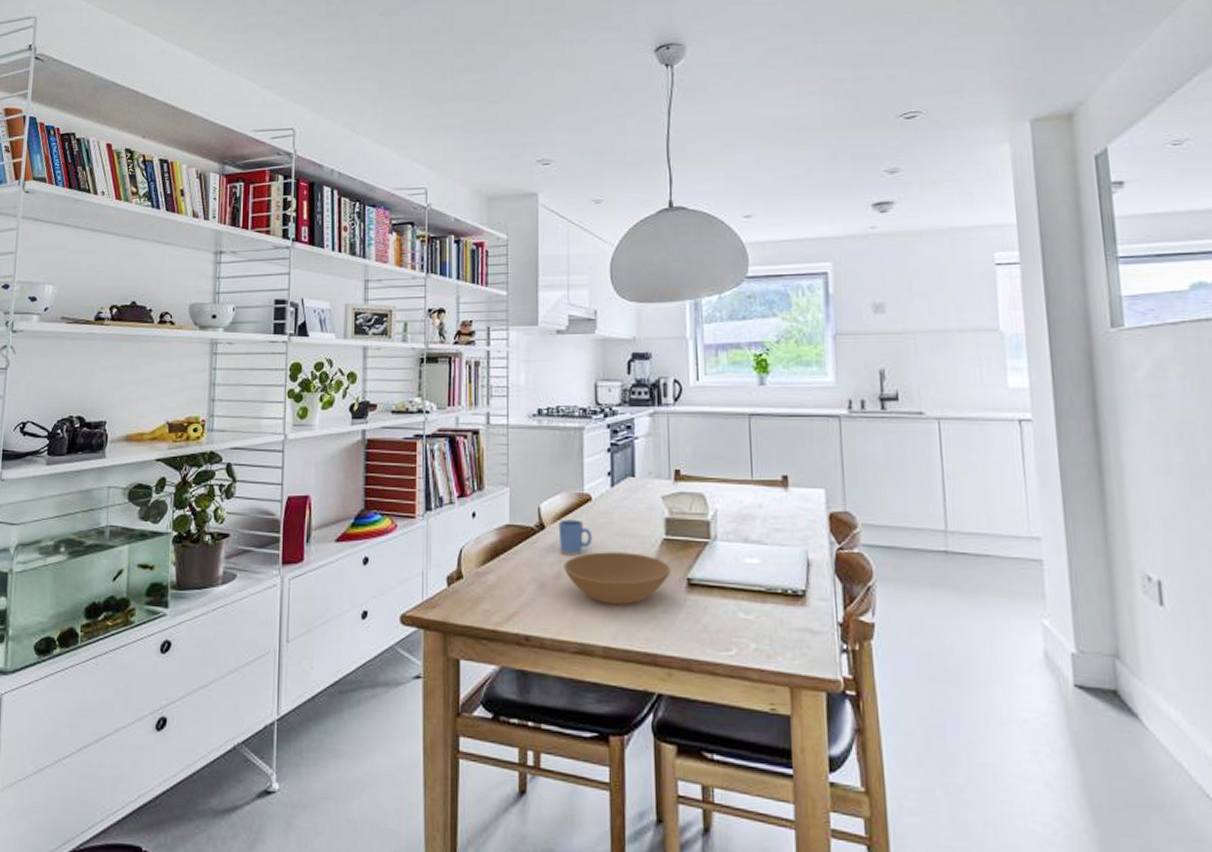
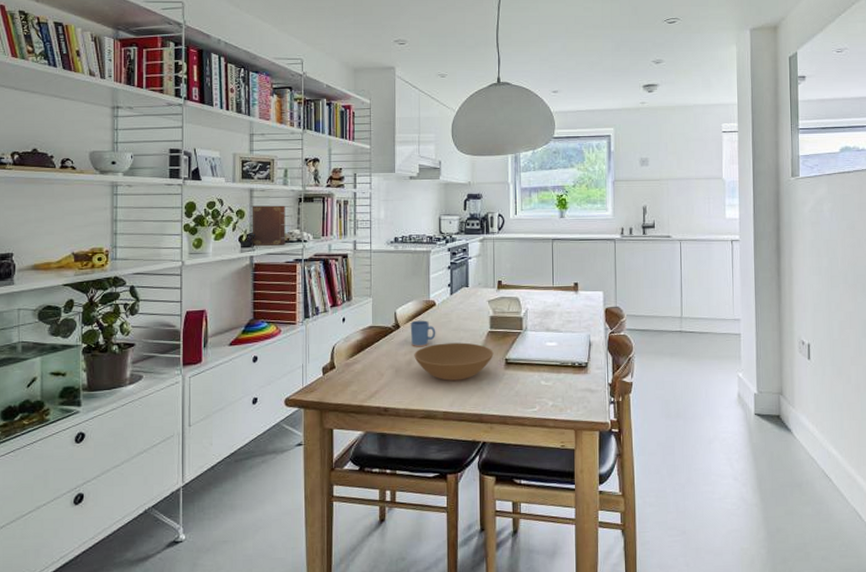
book: none [364,367,404,417] -> present [252,205,285,246]

